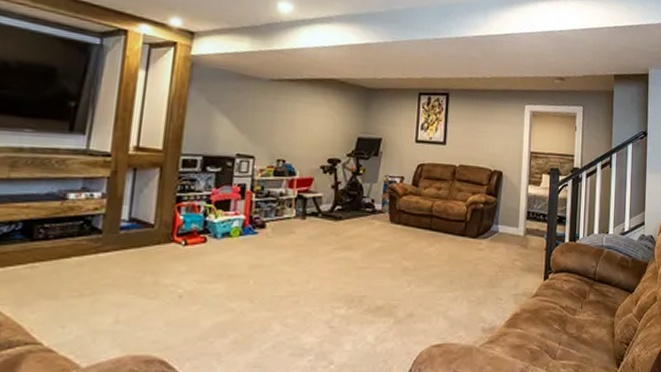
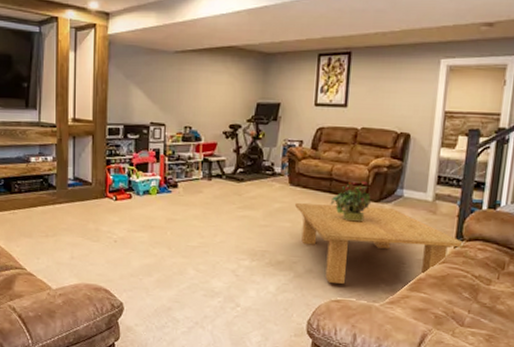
coffee table: none [396,242,551,326] -> present [295,203,463,284]
potted plant: none [430,217,470,259] -> present [330,180,372,222]

